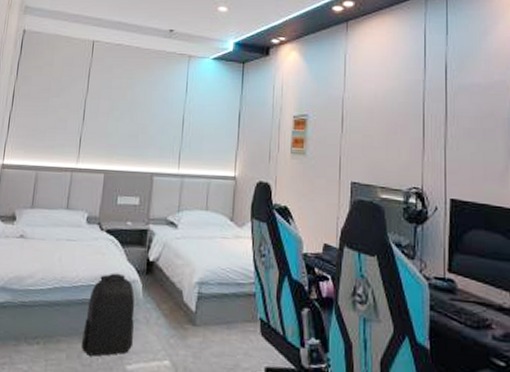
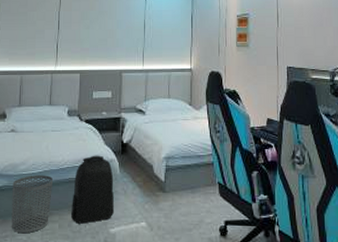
waste bin: none [11,291,63,362] -> present [11,175,53,234]

